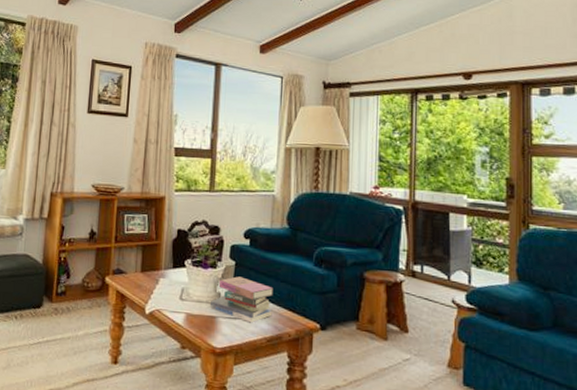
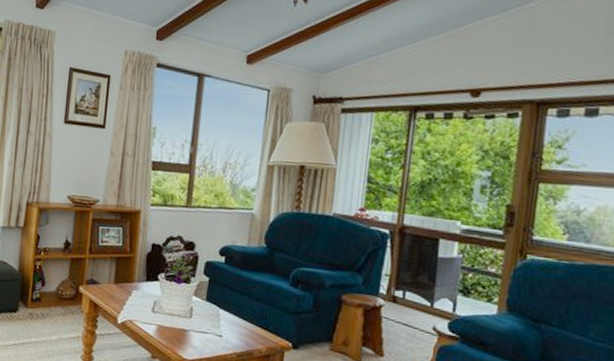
books: present [209,276,273,323] -> none [181,292,247,338]

